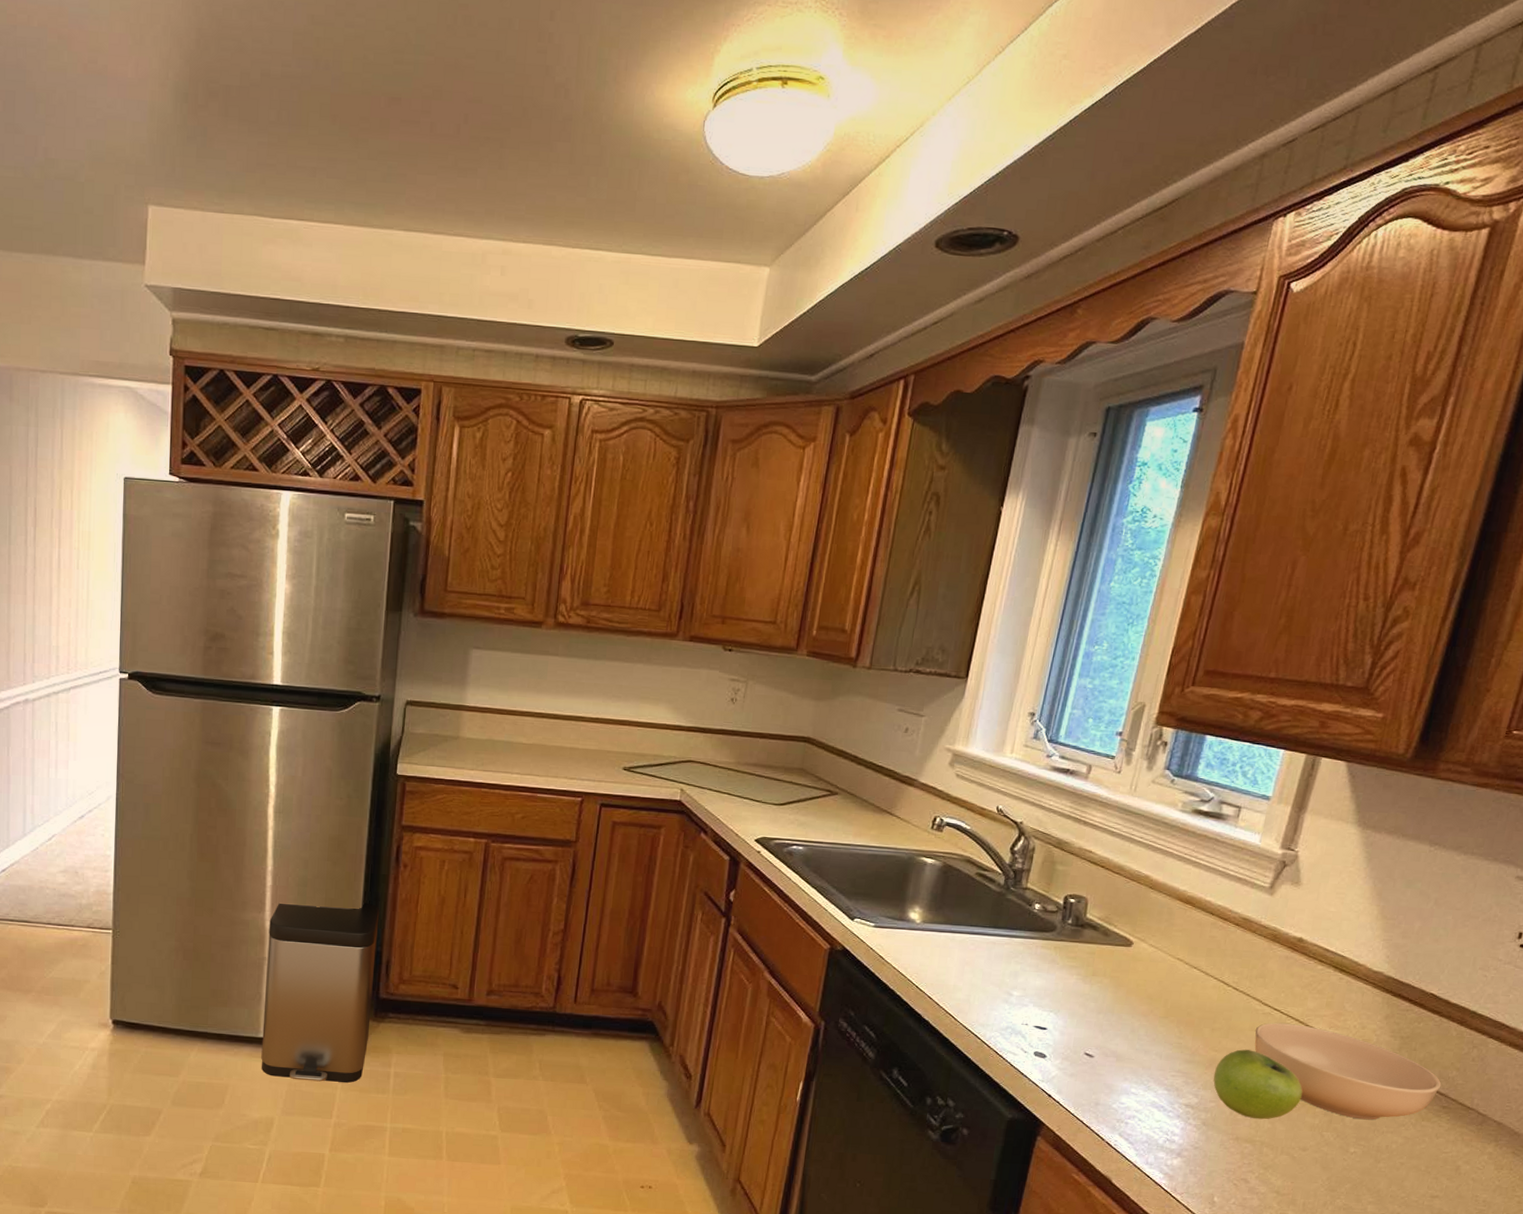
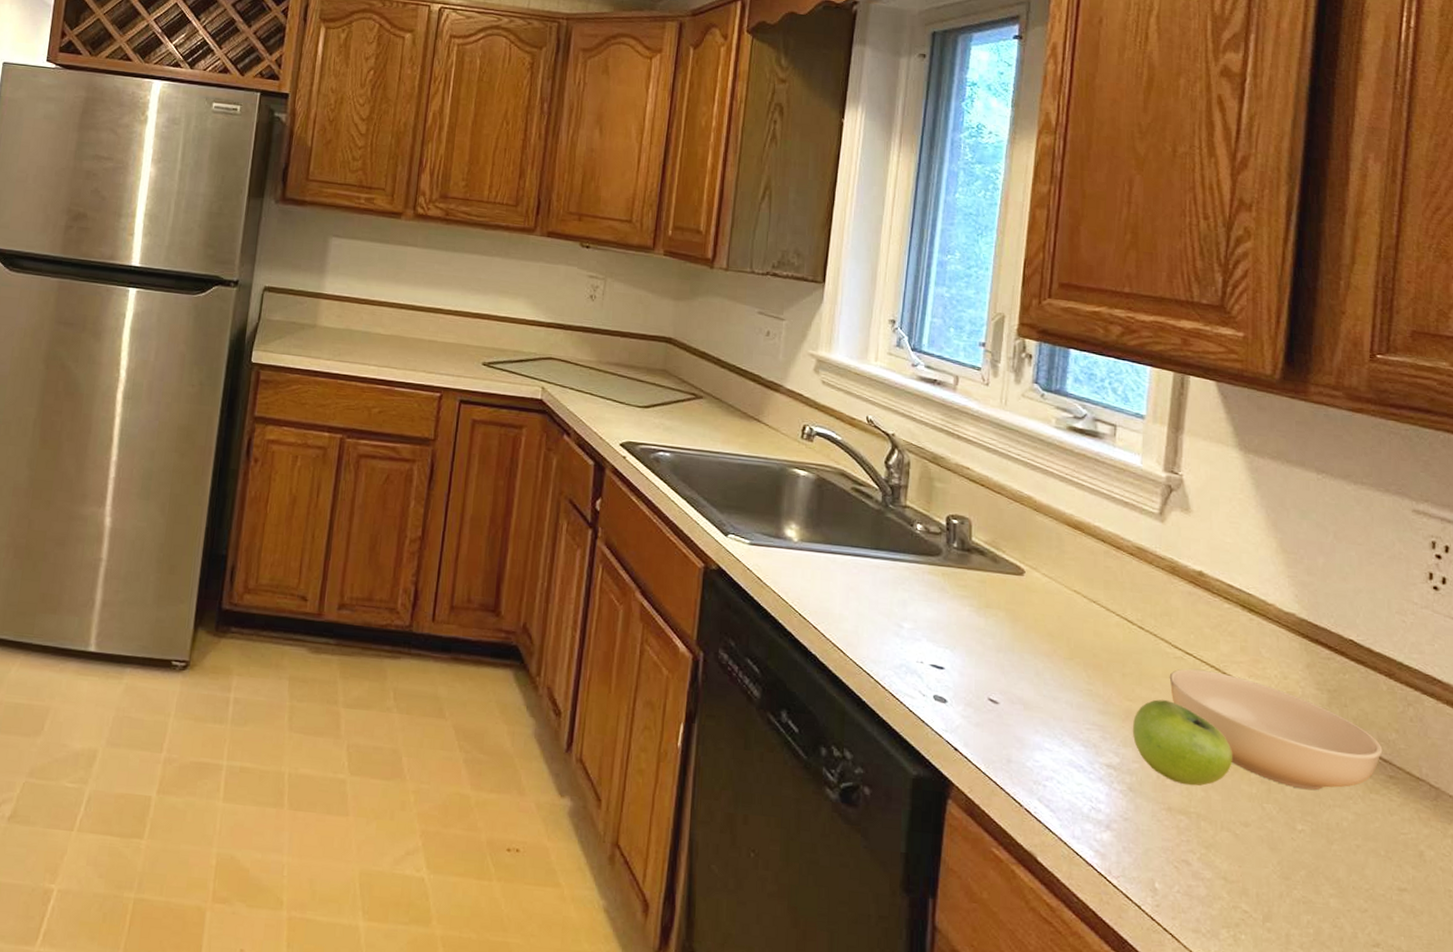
pedal bin: present [261,902,380,1083] -> none [88,496,227,709]

